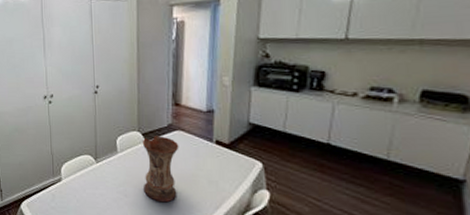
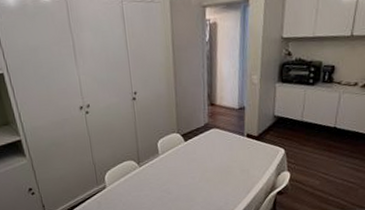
vase: present [142,136,179,203] -> none [181,135,215,195]

